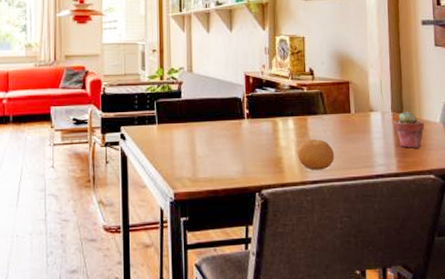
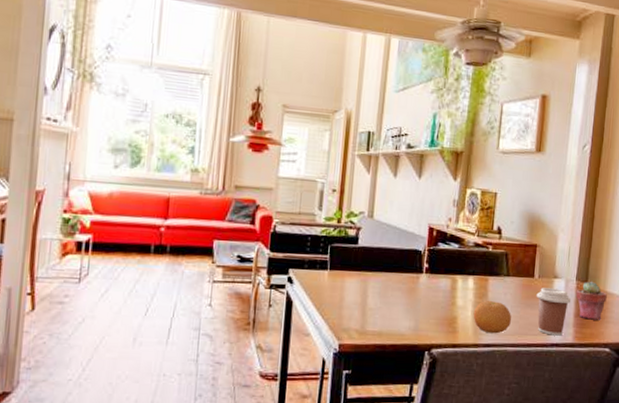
coffee cup: none [355,121,390,167] -> present [536,288,572,336]

